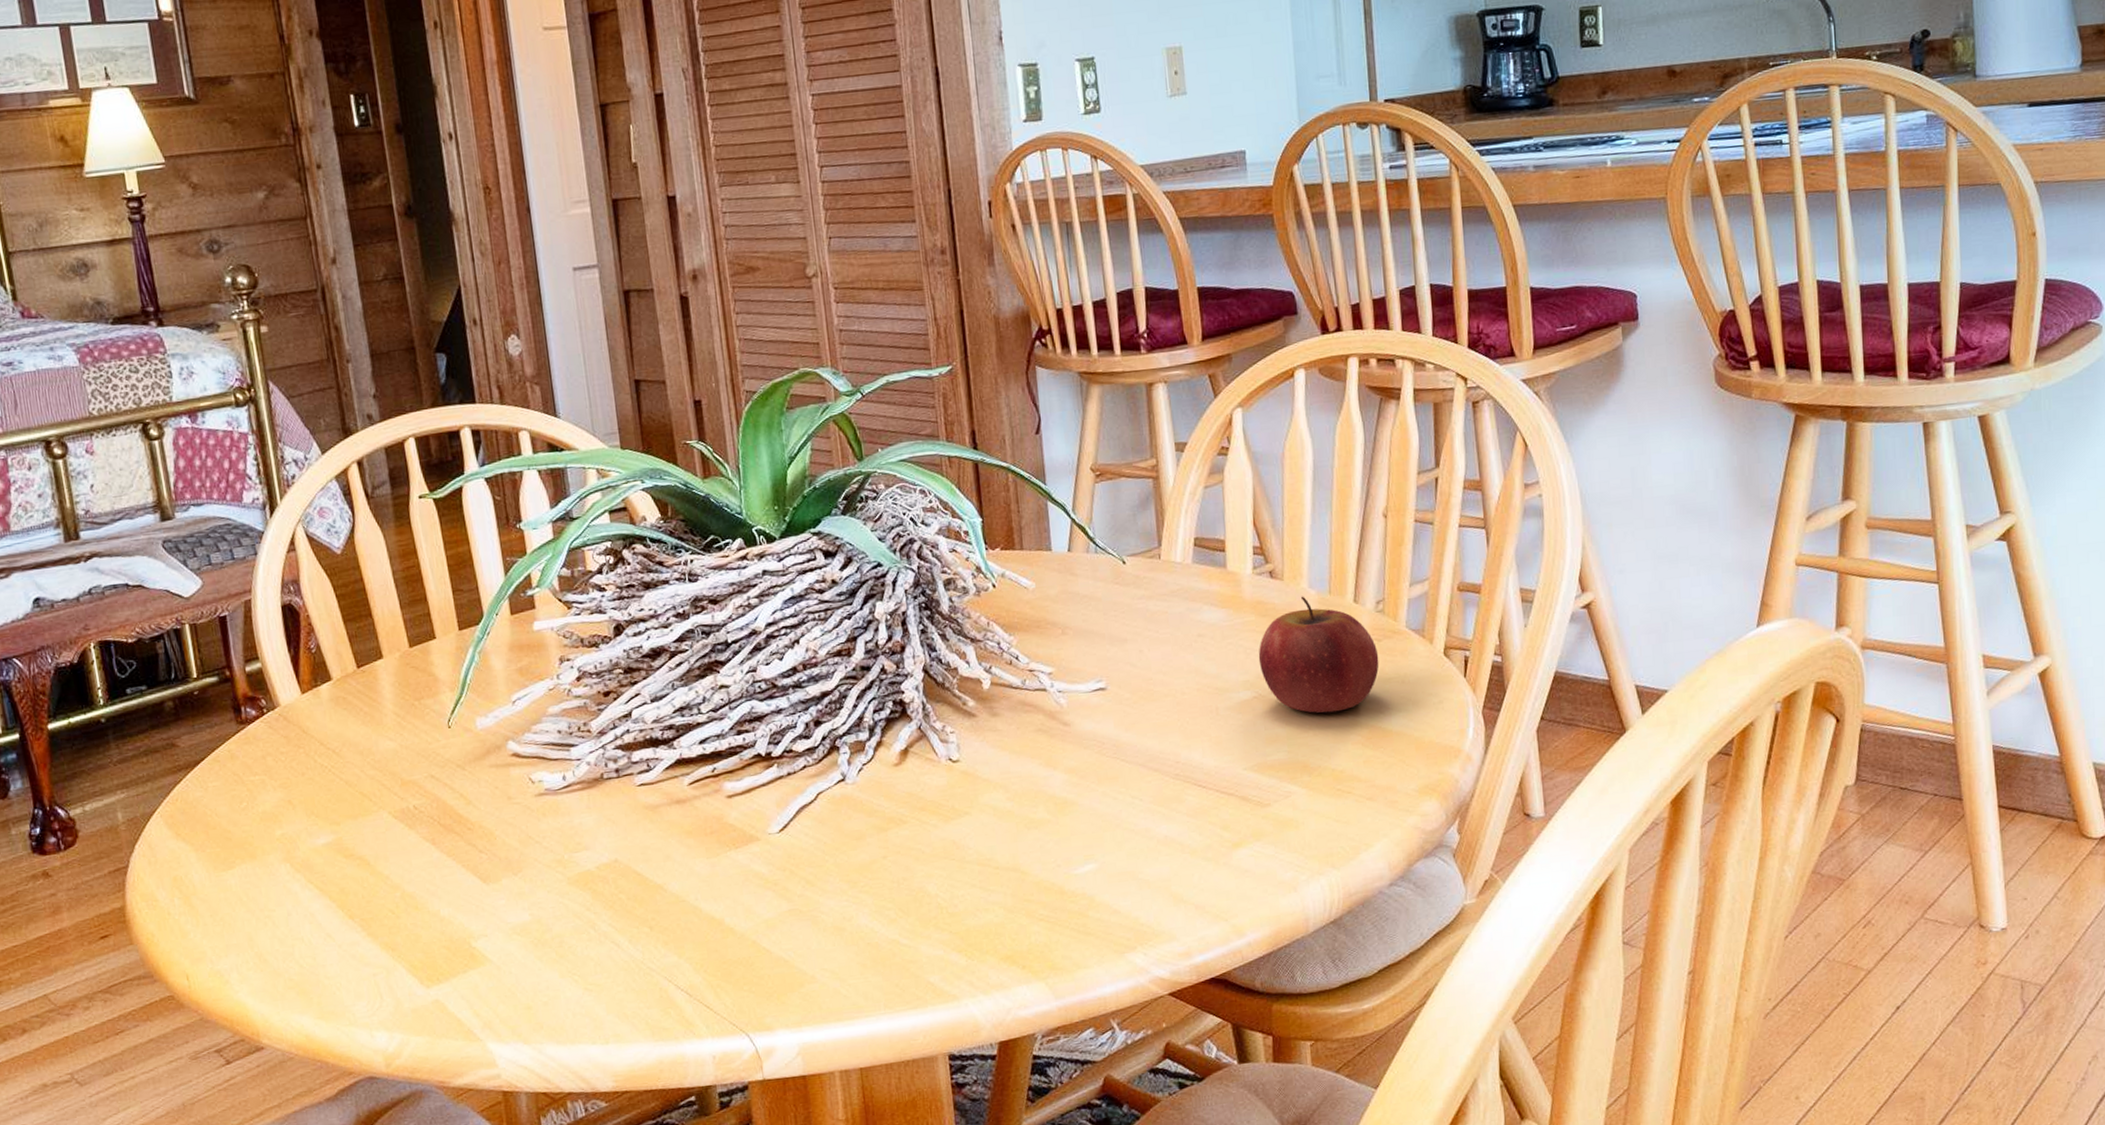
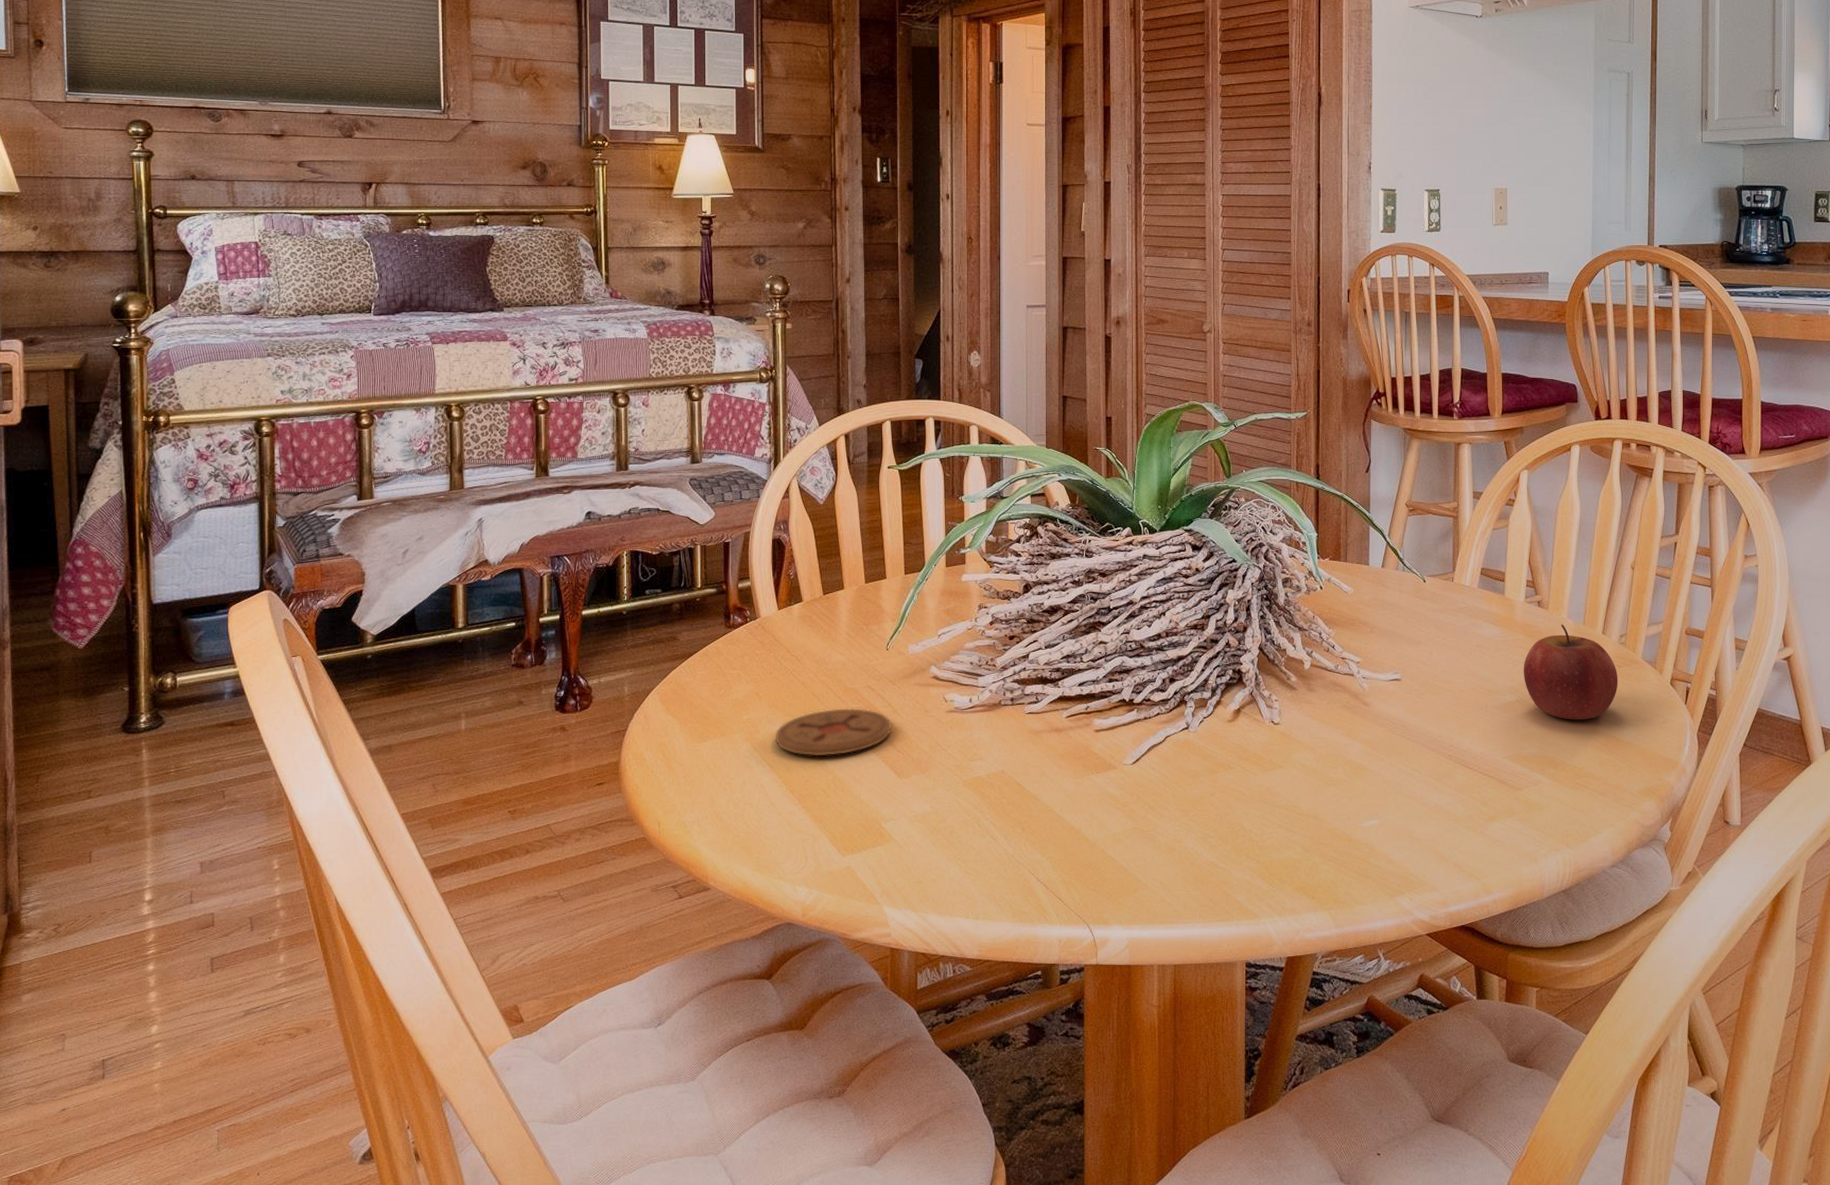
coaster: none [319,804,470,872] -> present [775,708,893,757]

